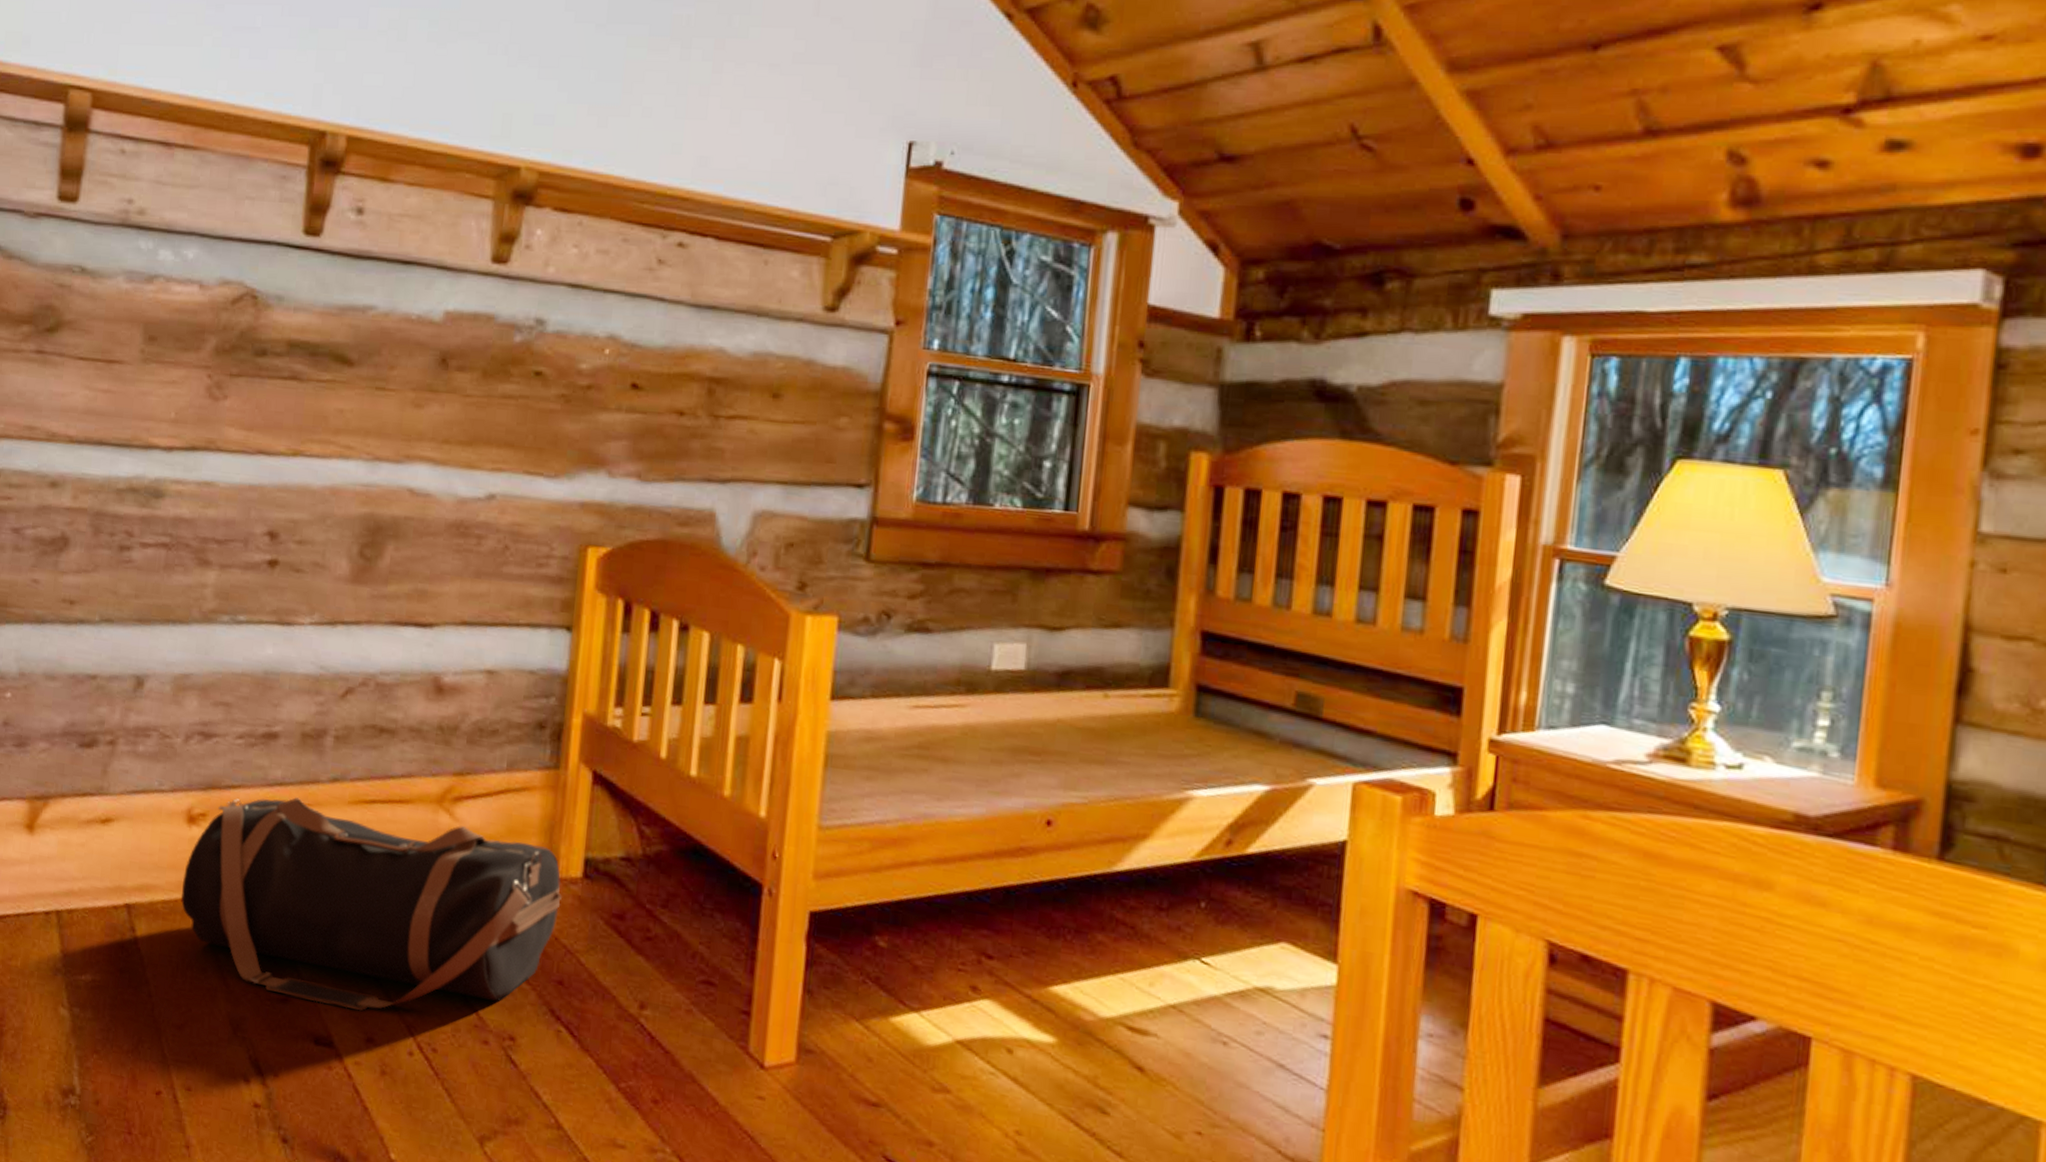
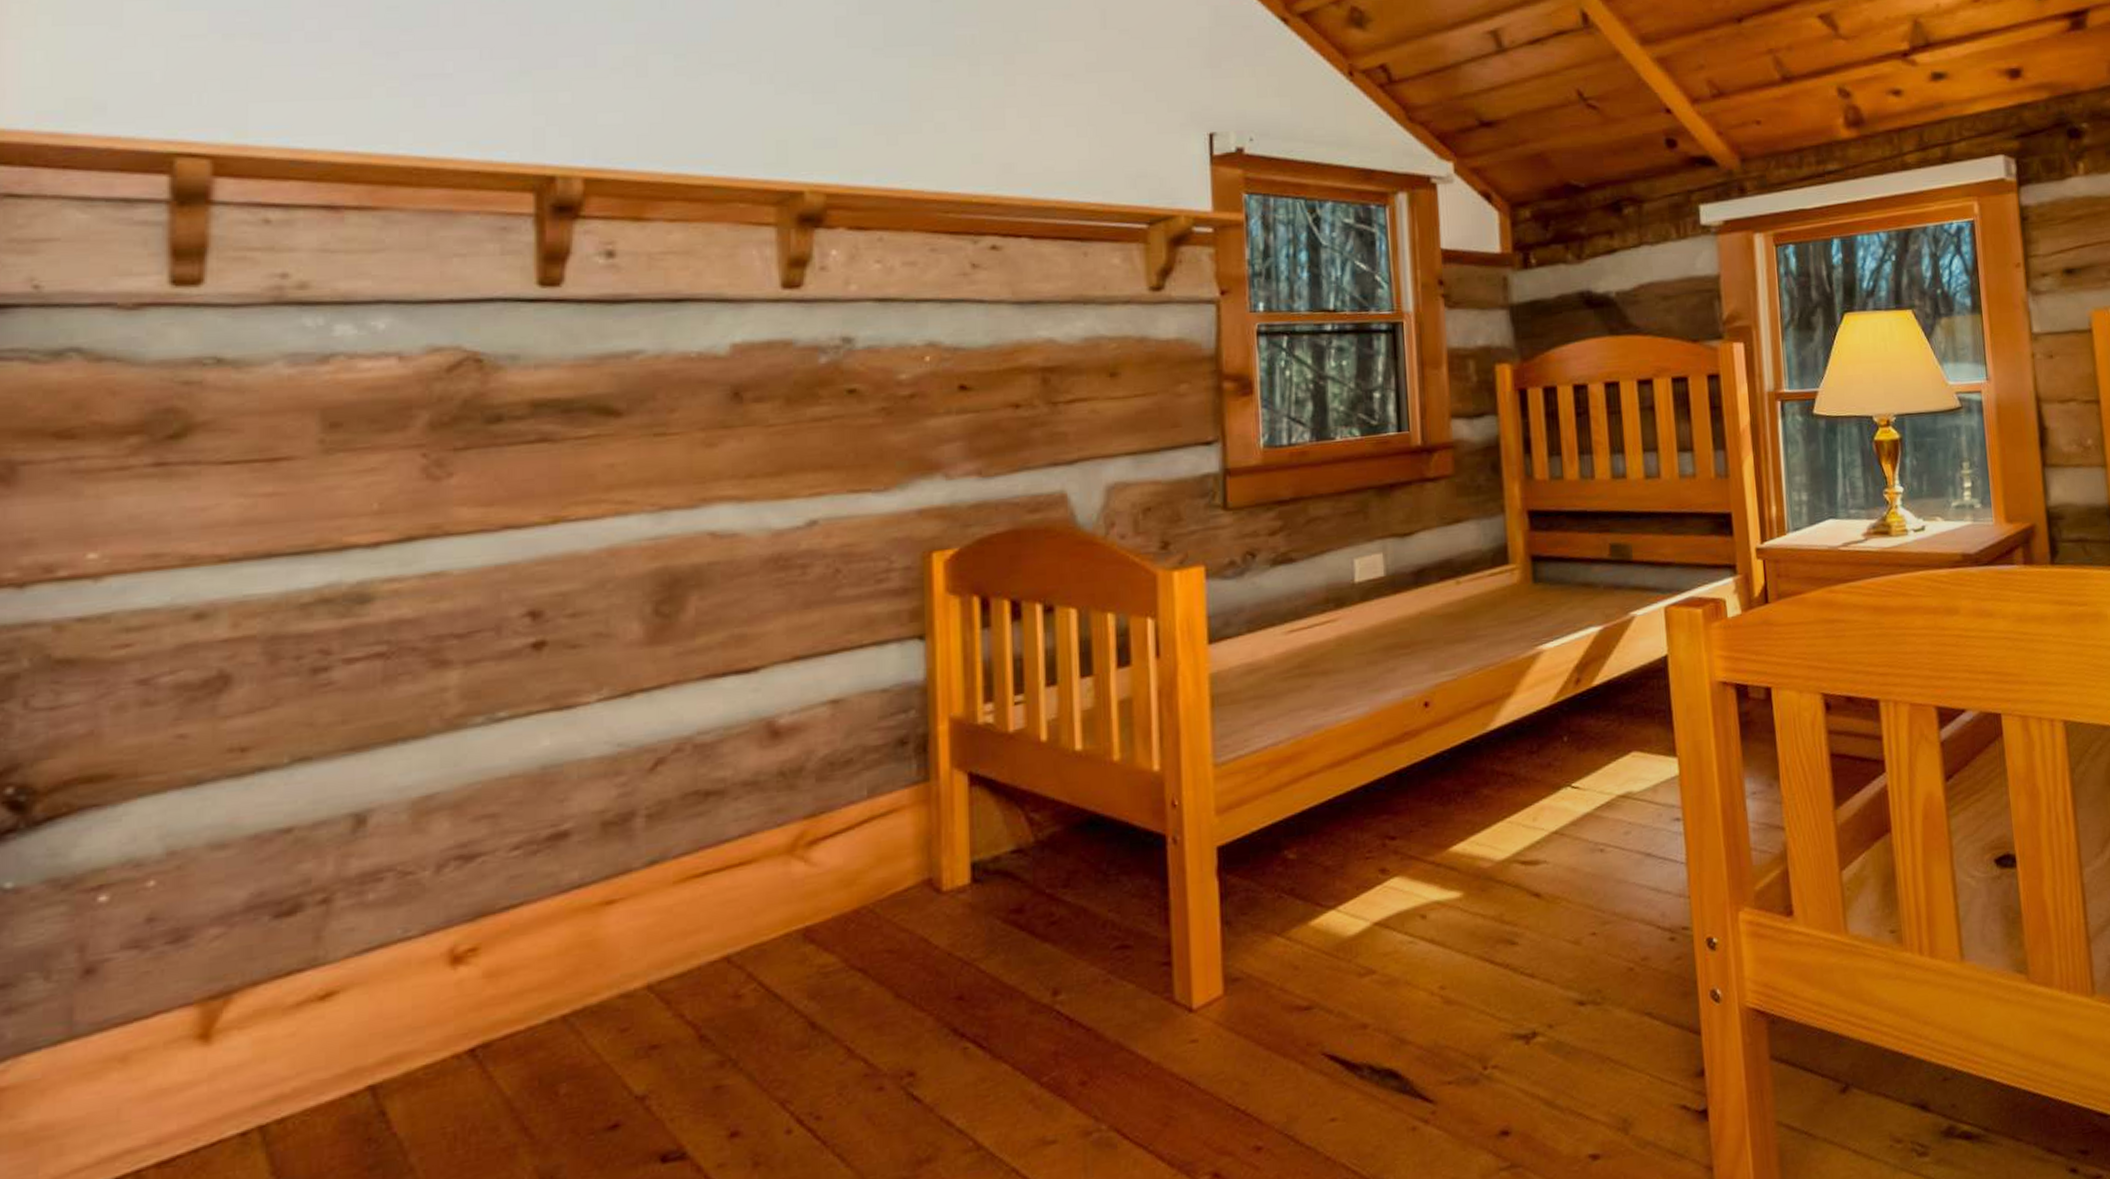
duffel bag: present [181,797,562,1011] -> none [450,864,950,1124]

